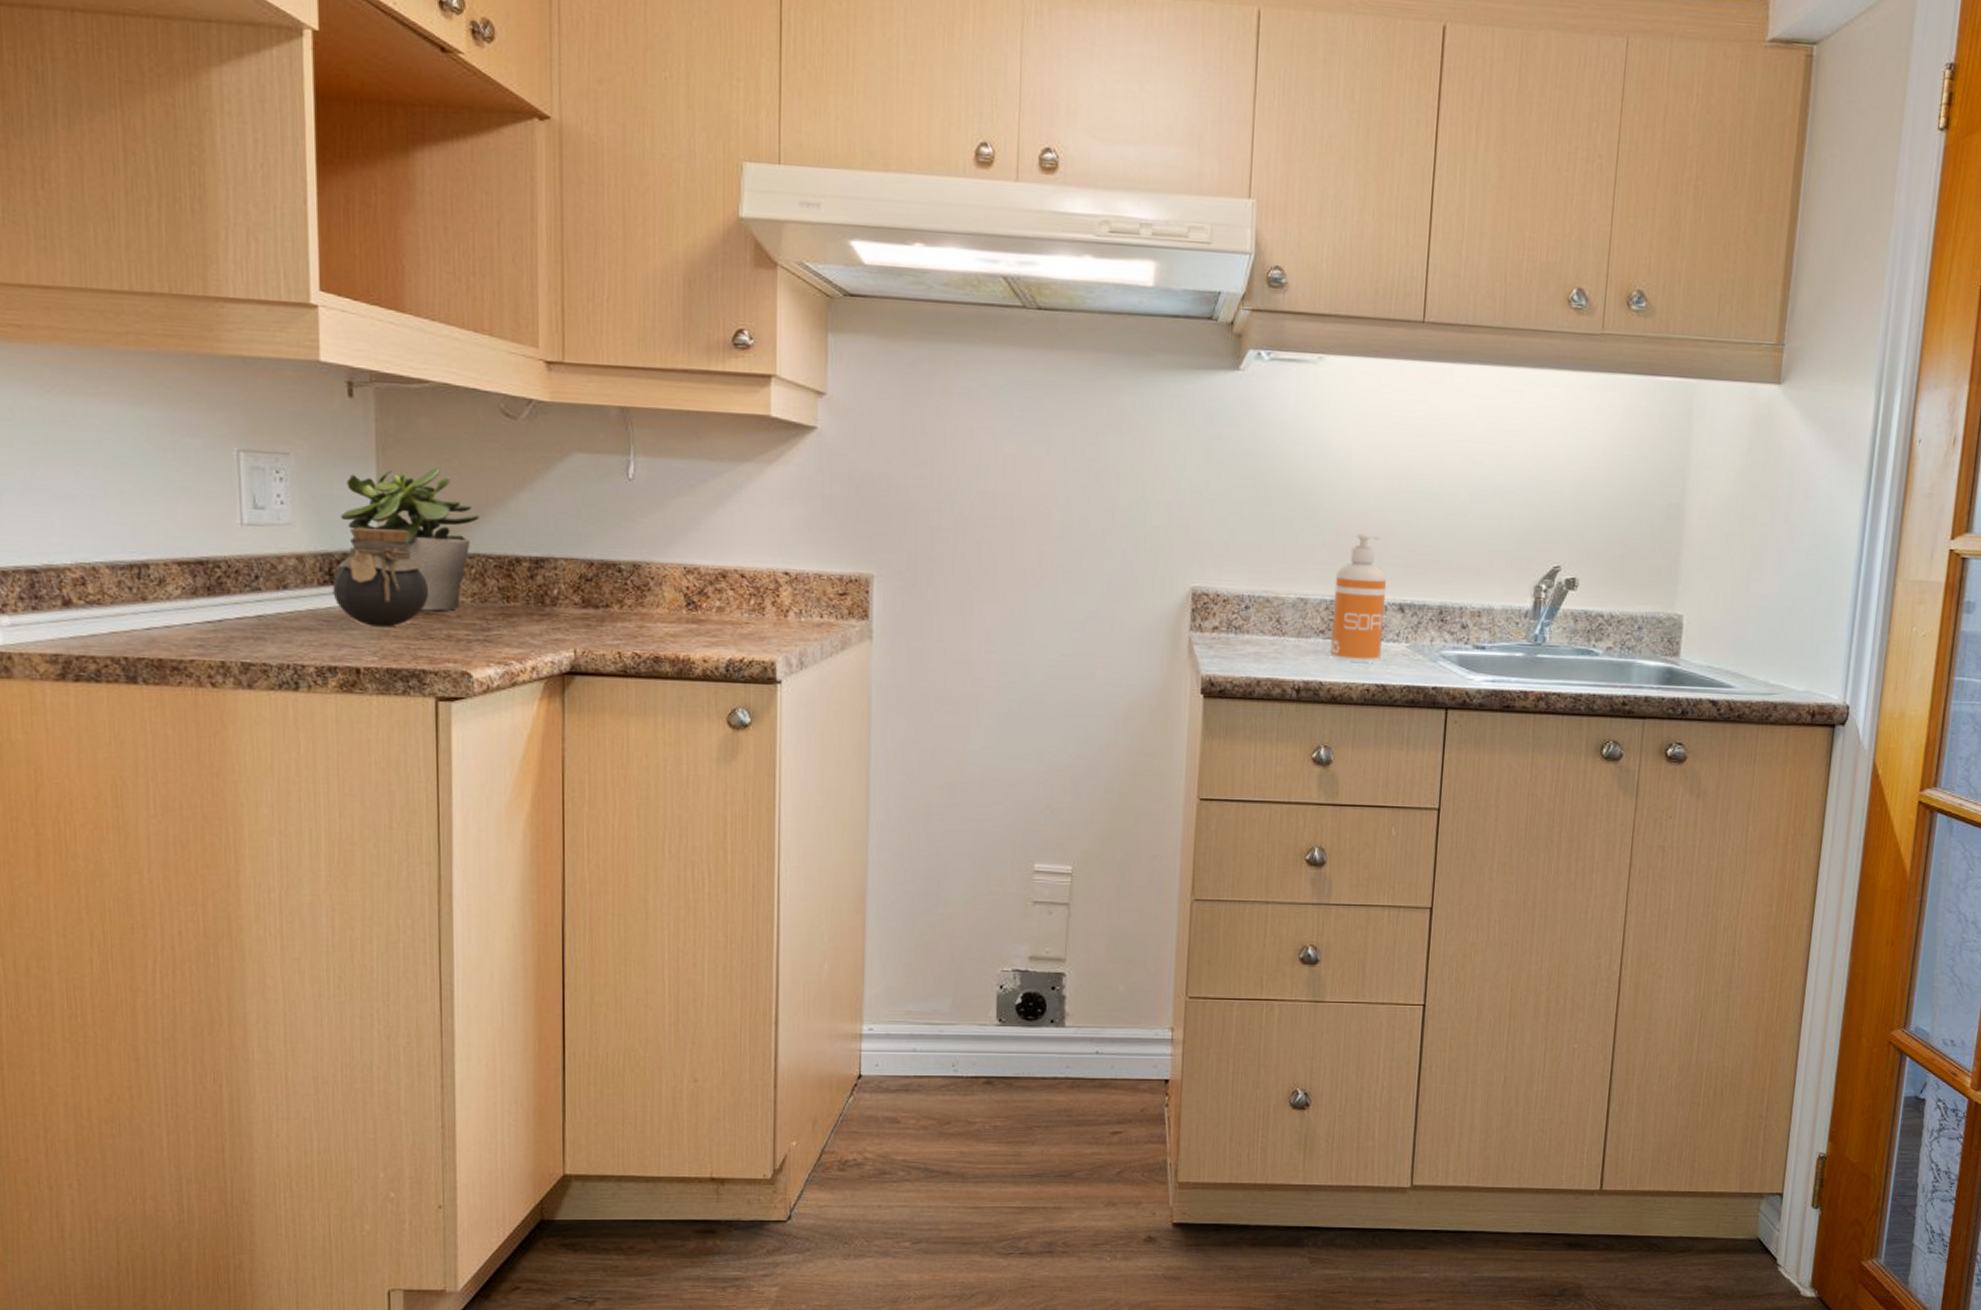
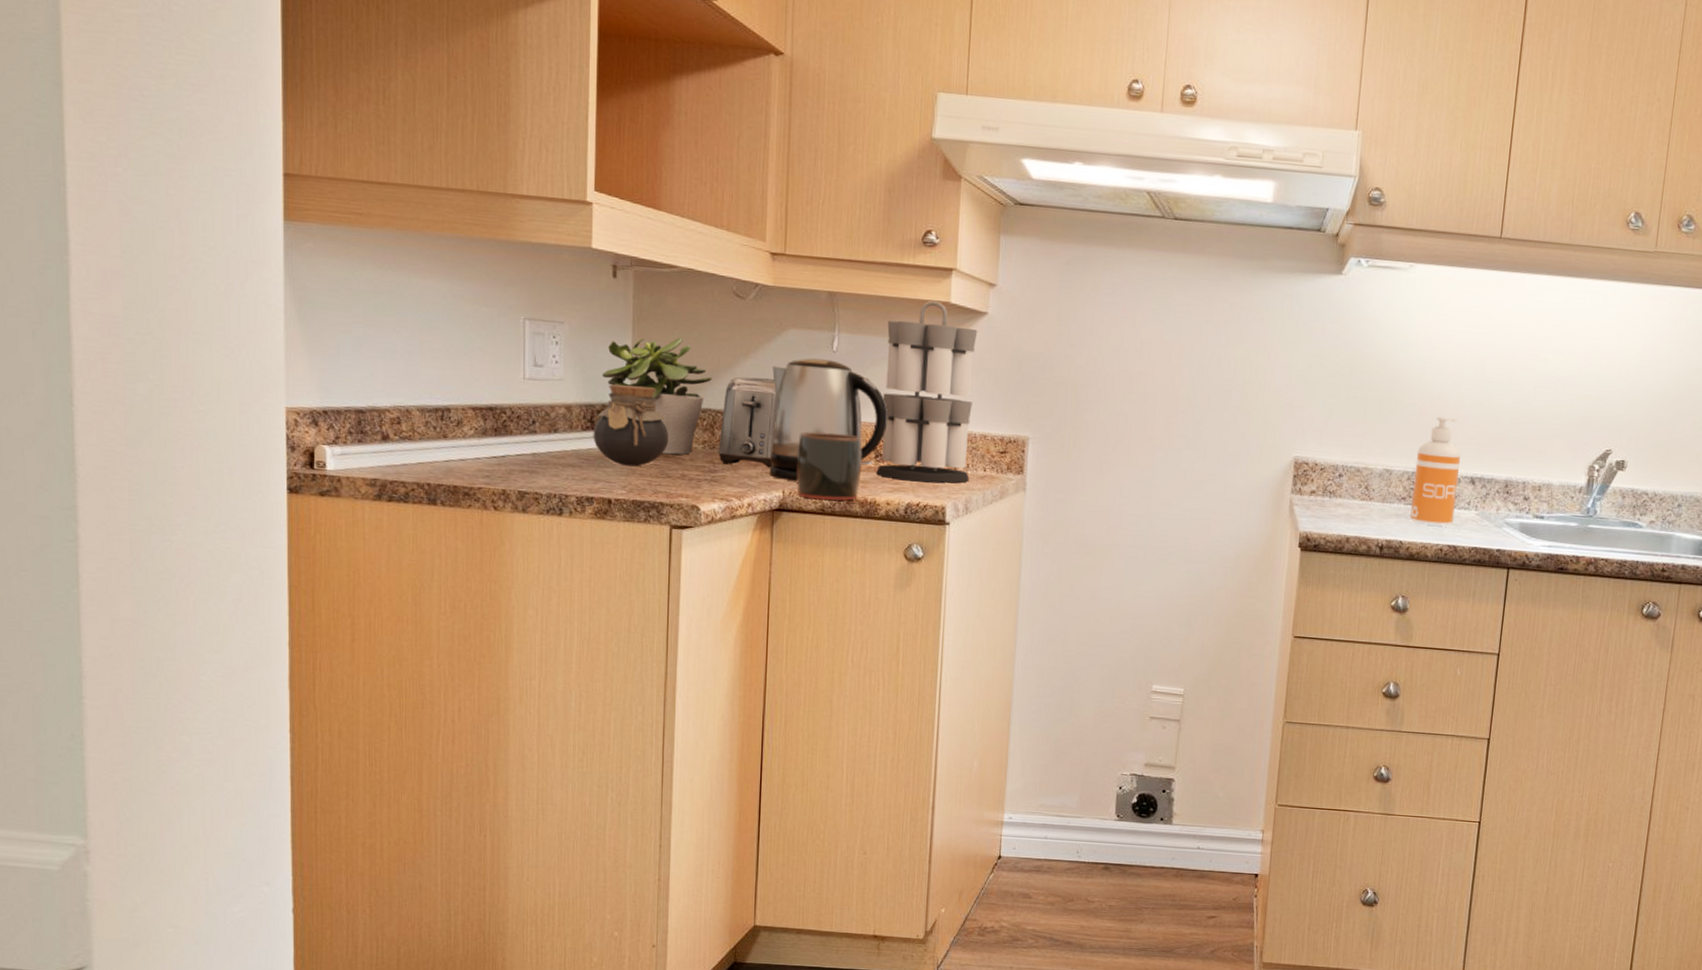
toaster: none [491,513,563,623] -> present [718,377,778,468]
kettle: none [554,488,701,638] -> present [769,358,889,481]
mug: none [589,577,671,660] -> present [796,432,863,501]
spice rack: none [689,413,805,634] -> present [876,300,978,483]

